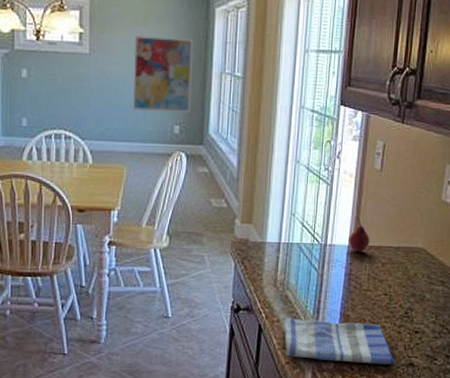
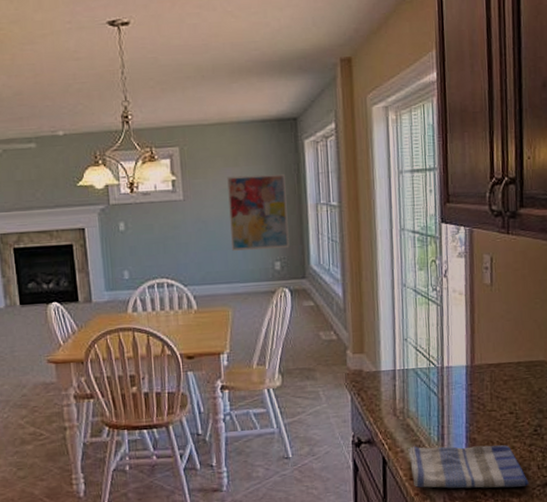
fruit: present [349,217,370,251] -> none [466,335,488,371]

